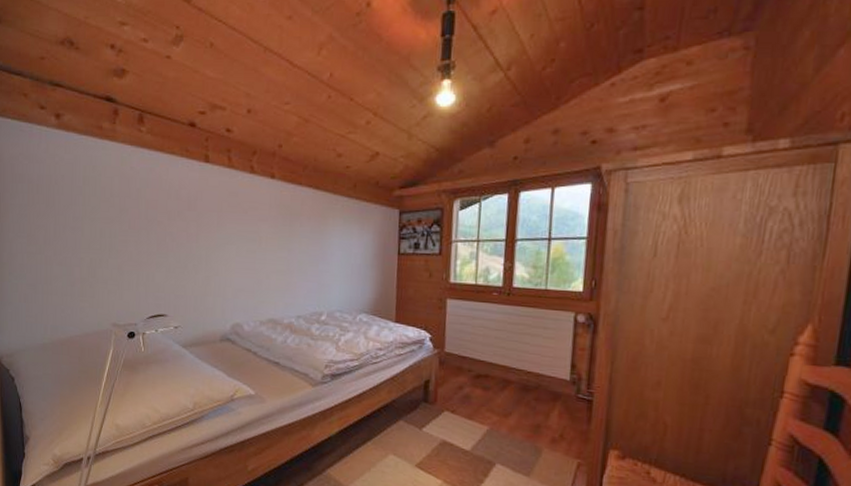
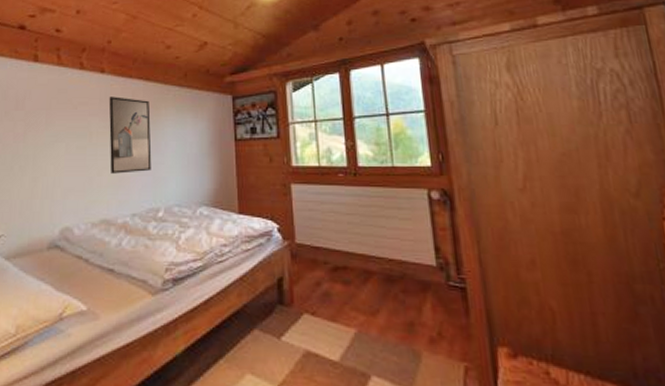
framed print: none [278,203,318,279] -> present [109,96,152,174]

